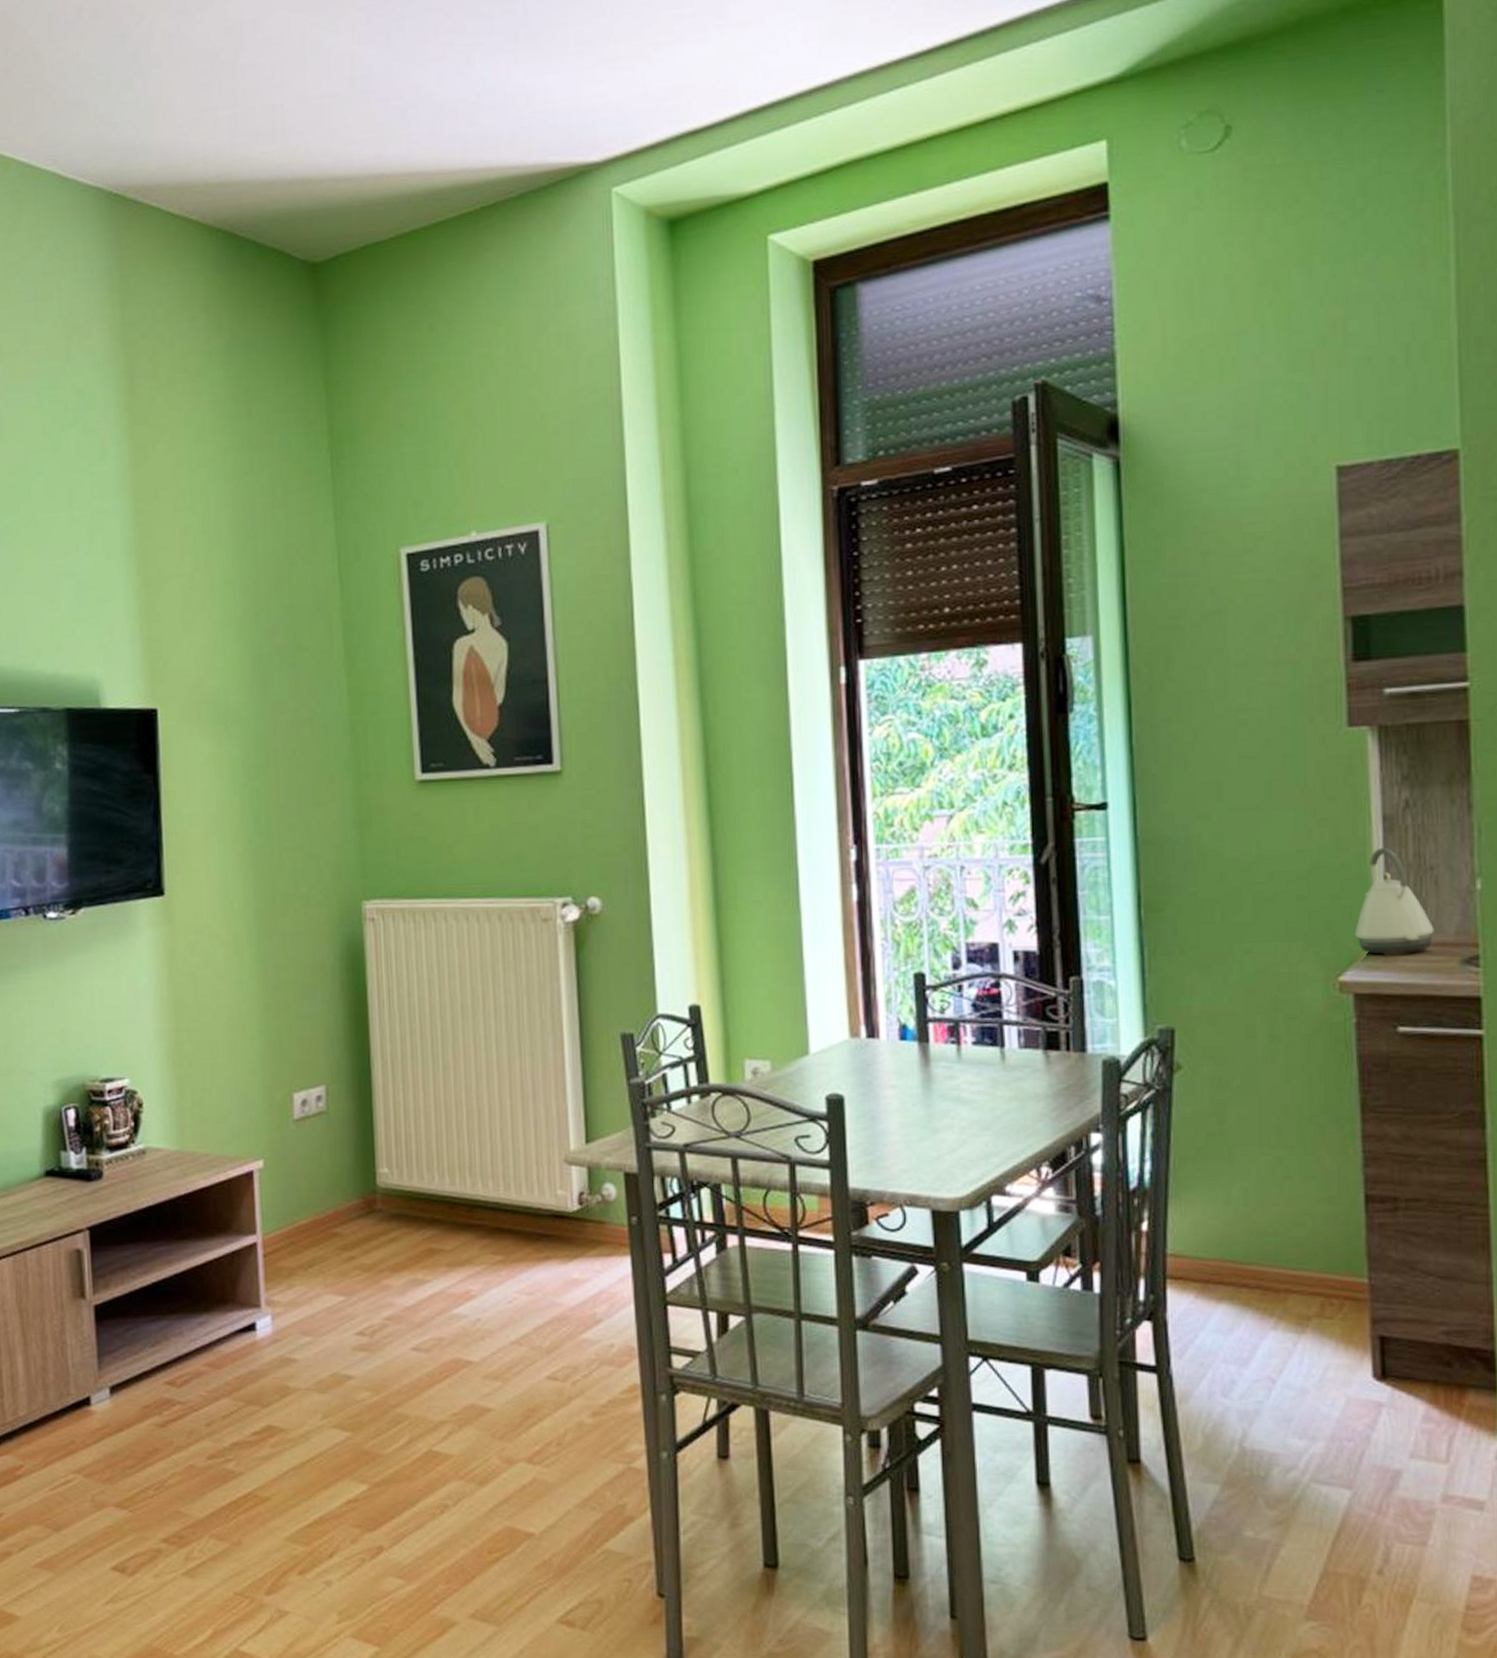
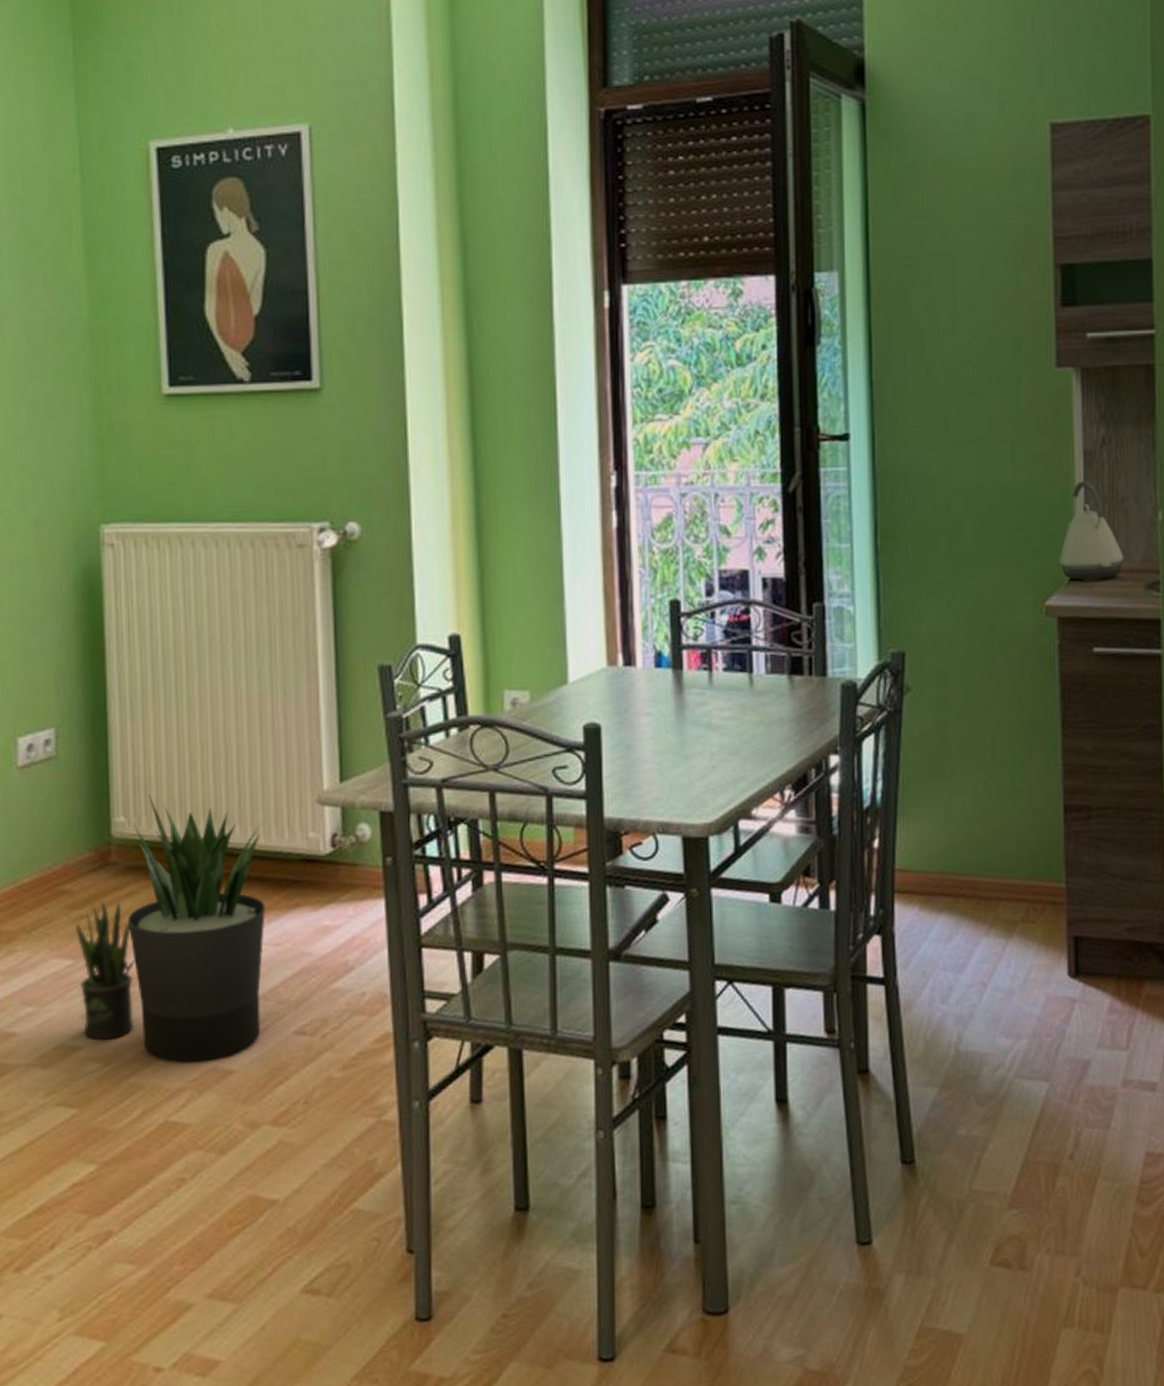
potted plant: none [346,1244,400,1371] -> present [75,900,135,1041]
planter: none [392,1150,519,1398] -> present [127,796,266,1062]

